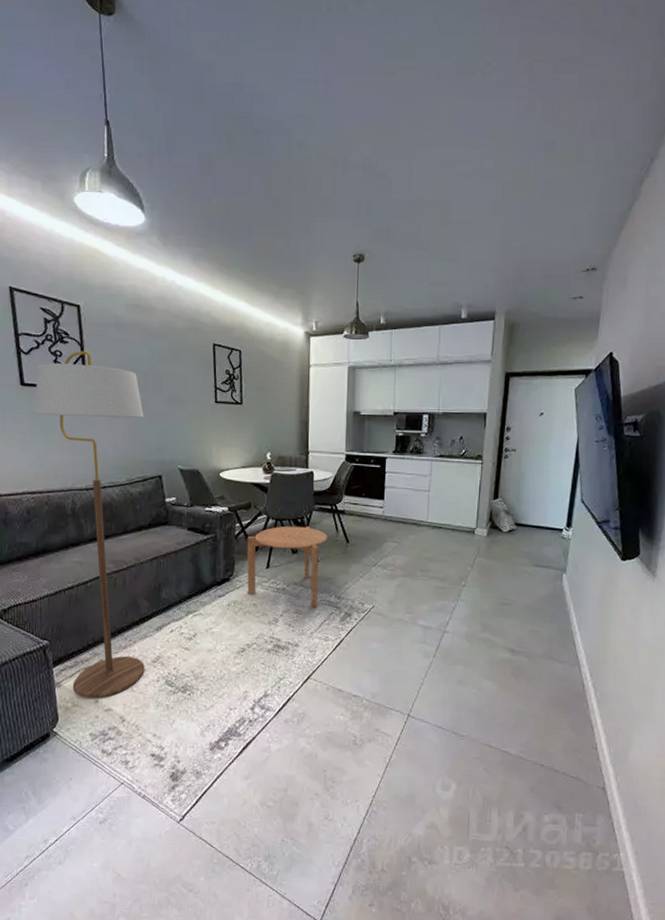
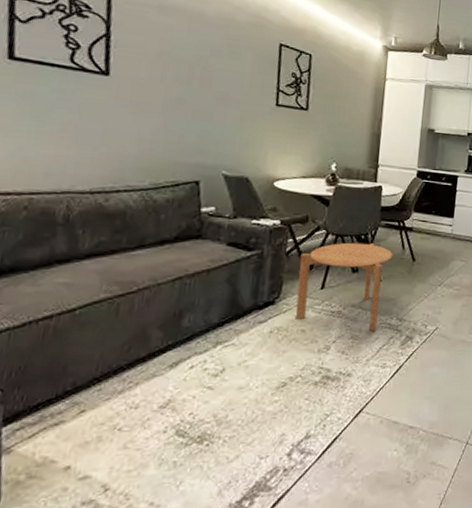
floor lamp: present [34,351,145,699] -> none [24,29,184,465]

